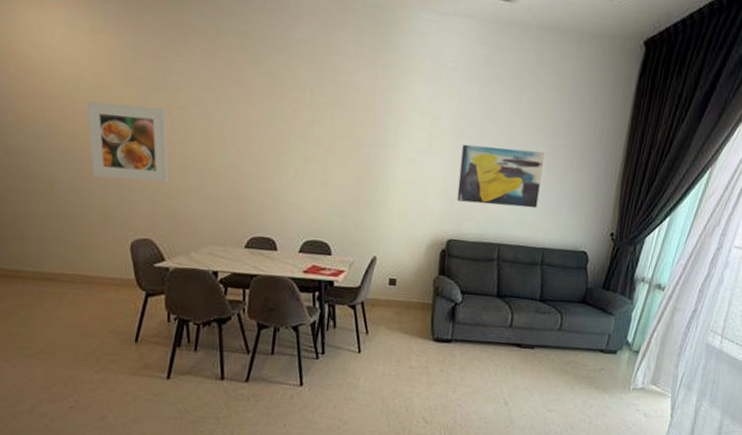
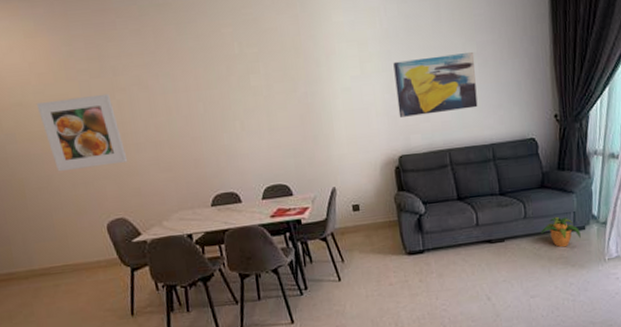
potted plant: none [572,334,612,368] -> present [541,216,581,248]

